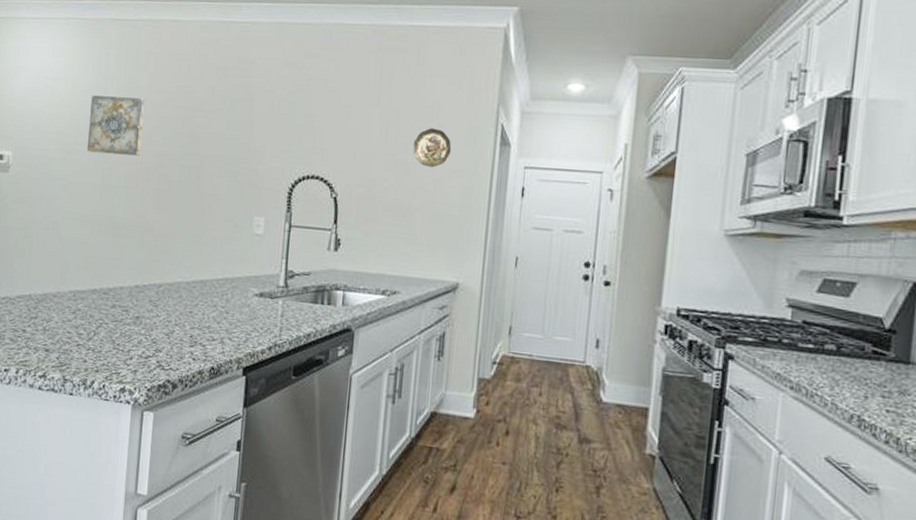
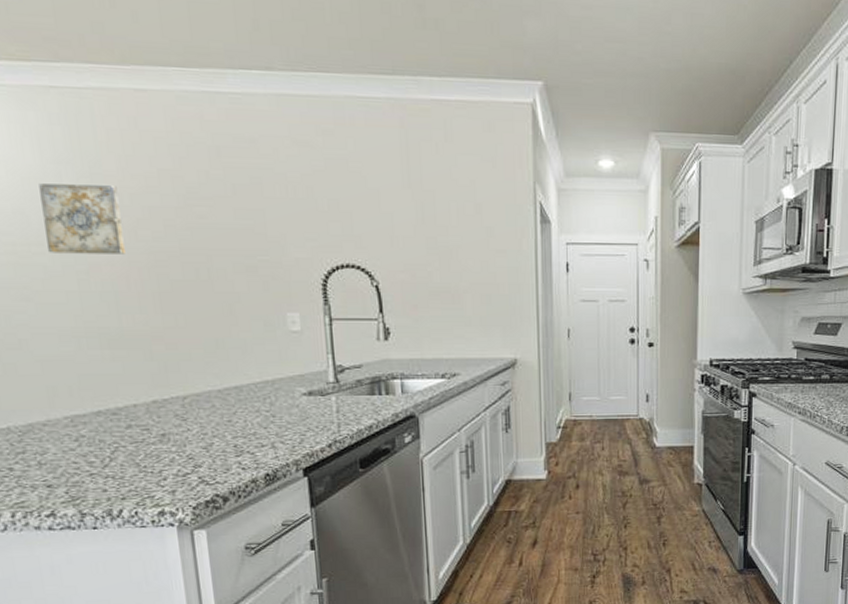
decorative plate: present [413,128,452,168] -> none [453,208,493,249]

